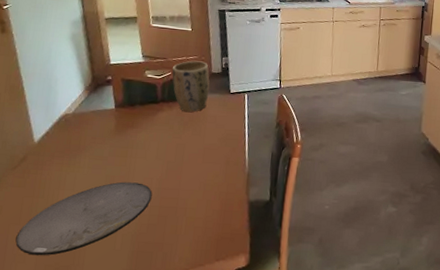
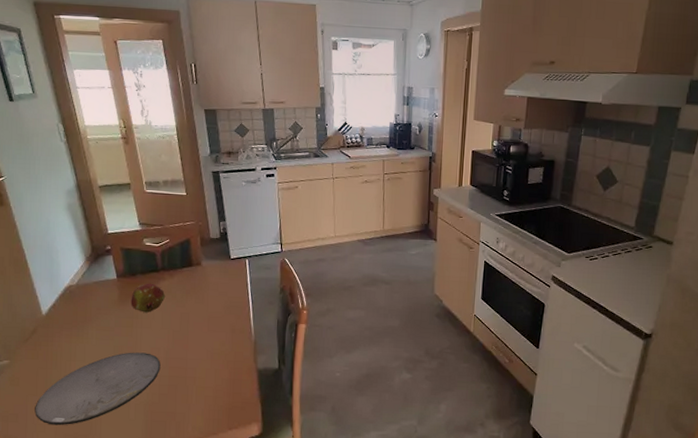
fruit: none [127,114,163,143] -> present [130,283,166,313]
plant pot: present [171,61,210,113] -> none [169,226,210,281]

